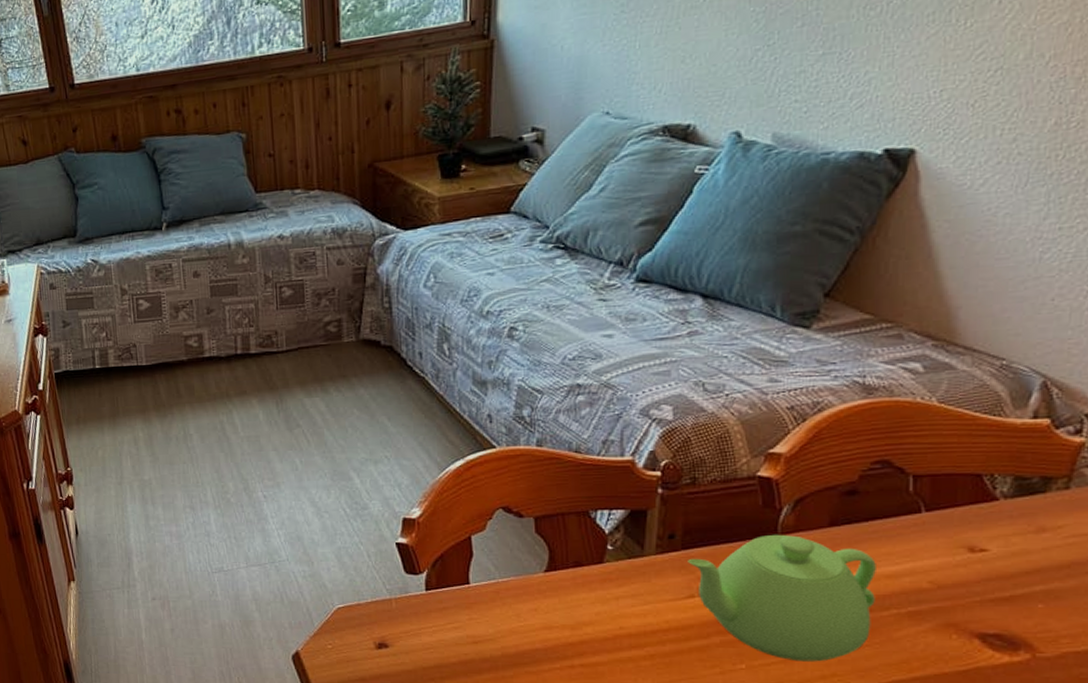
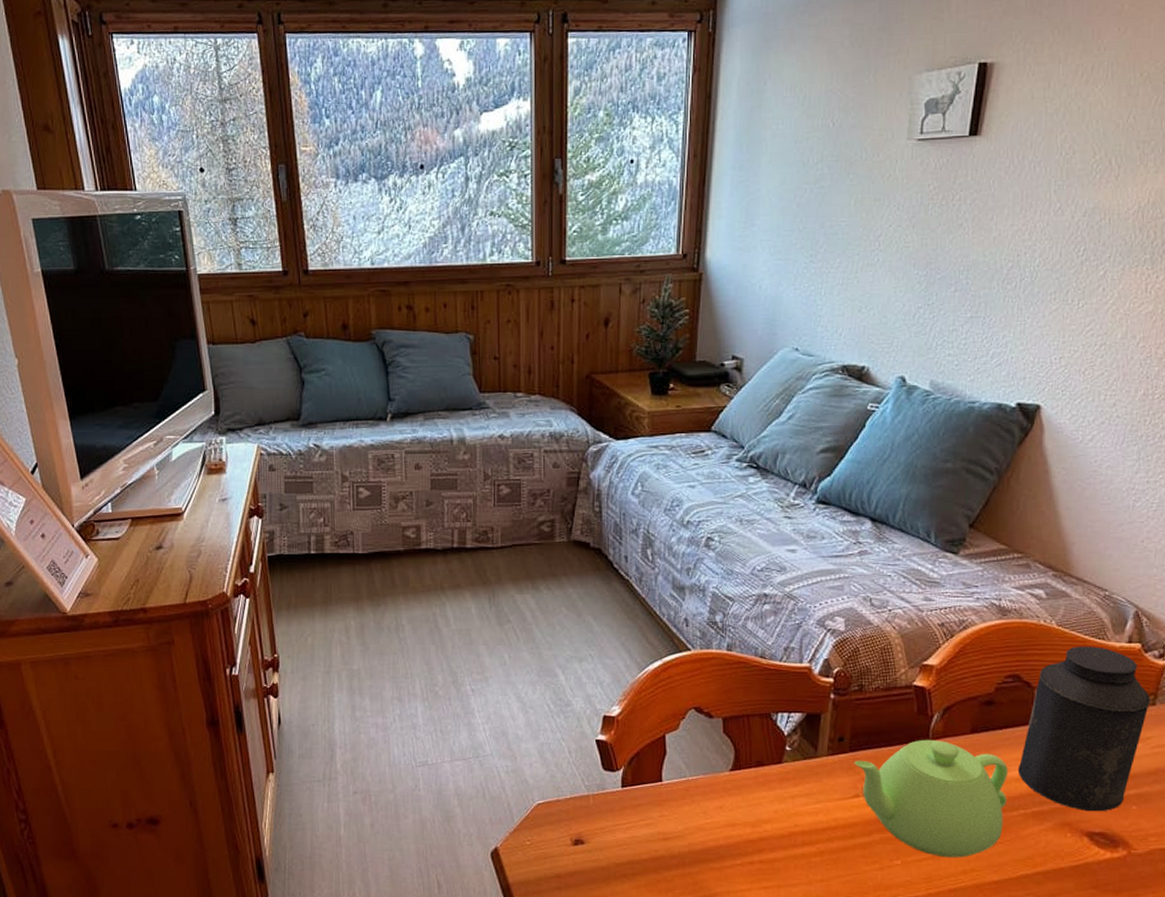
canister: none [888,424,1062,611] -> present [1017,646,1150,812]

